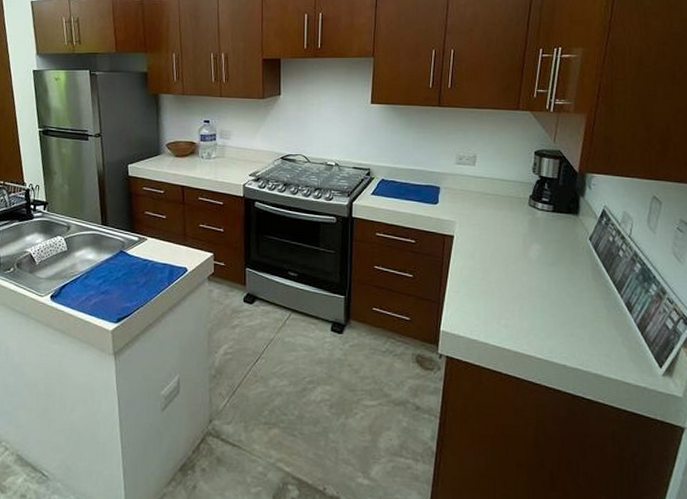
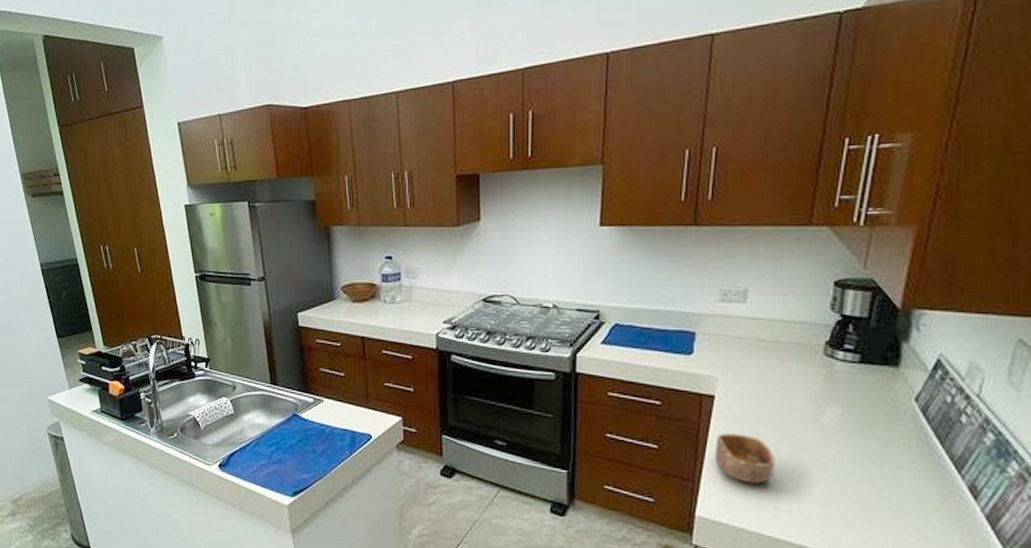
bowl: none [454,265,497,304] -> present [714,433,775,484]

